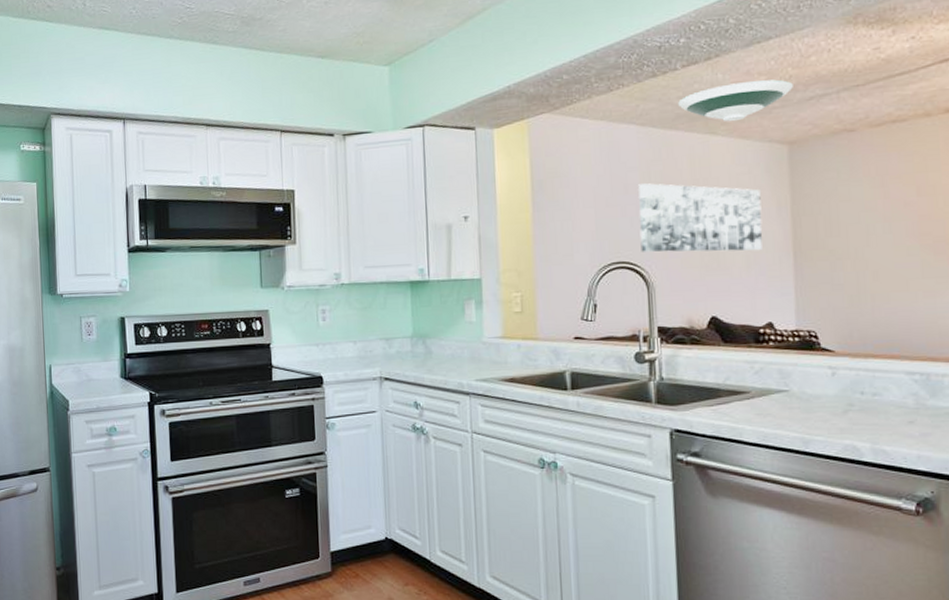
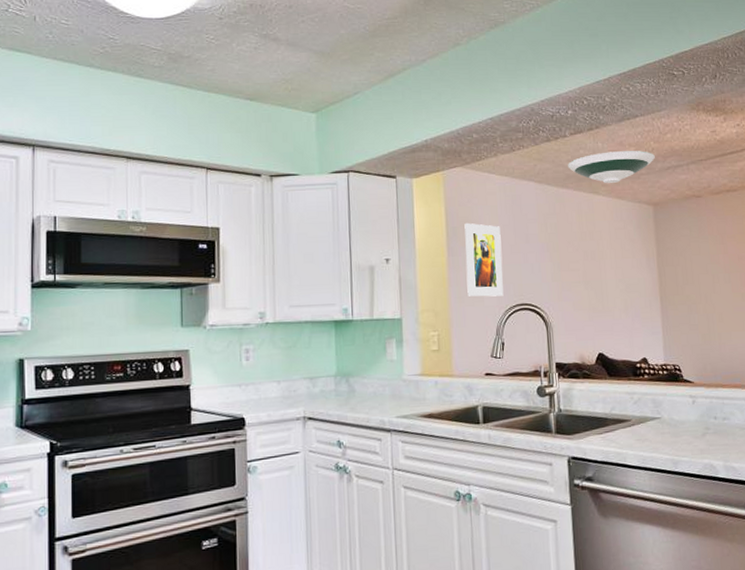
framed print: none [552,174,597,255] -> present [464,222,504,297]
wall art: present [638,183,763,253] -> none [537,234,637,296]

